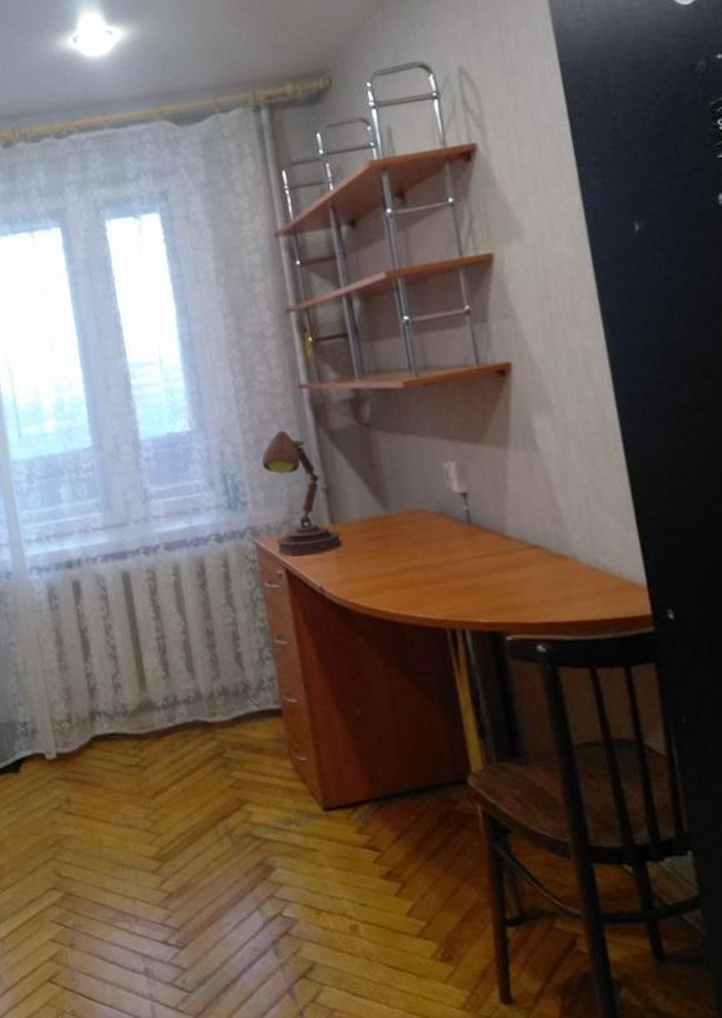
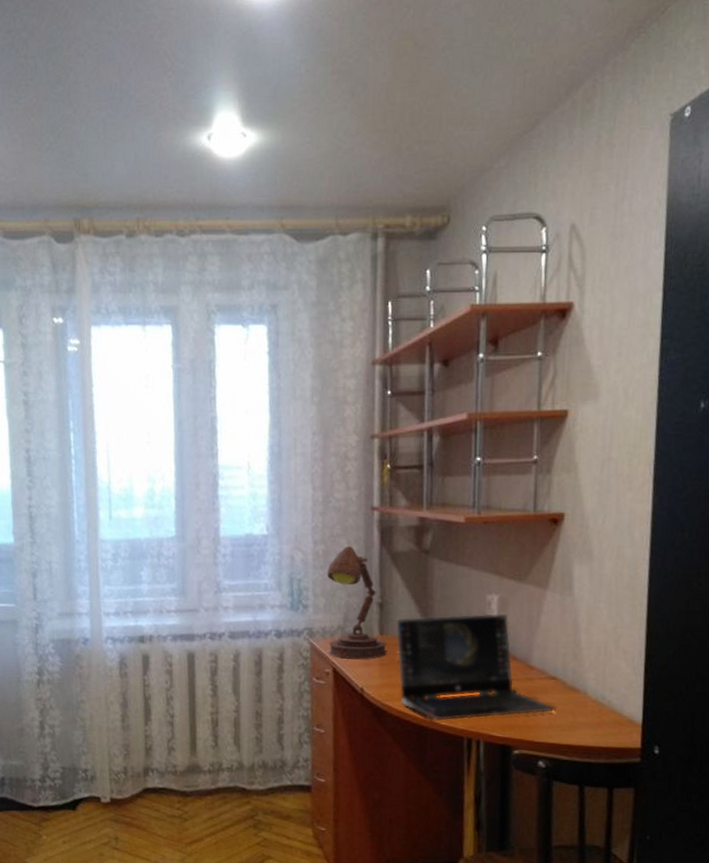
laptop computer: none [347,481,545,613] -> present [396,613,556,721]

